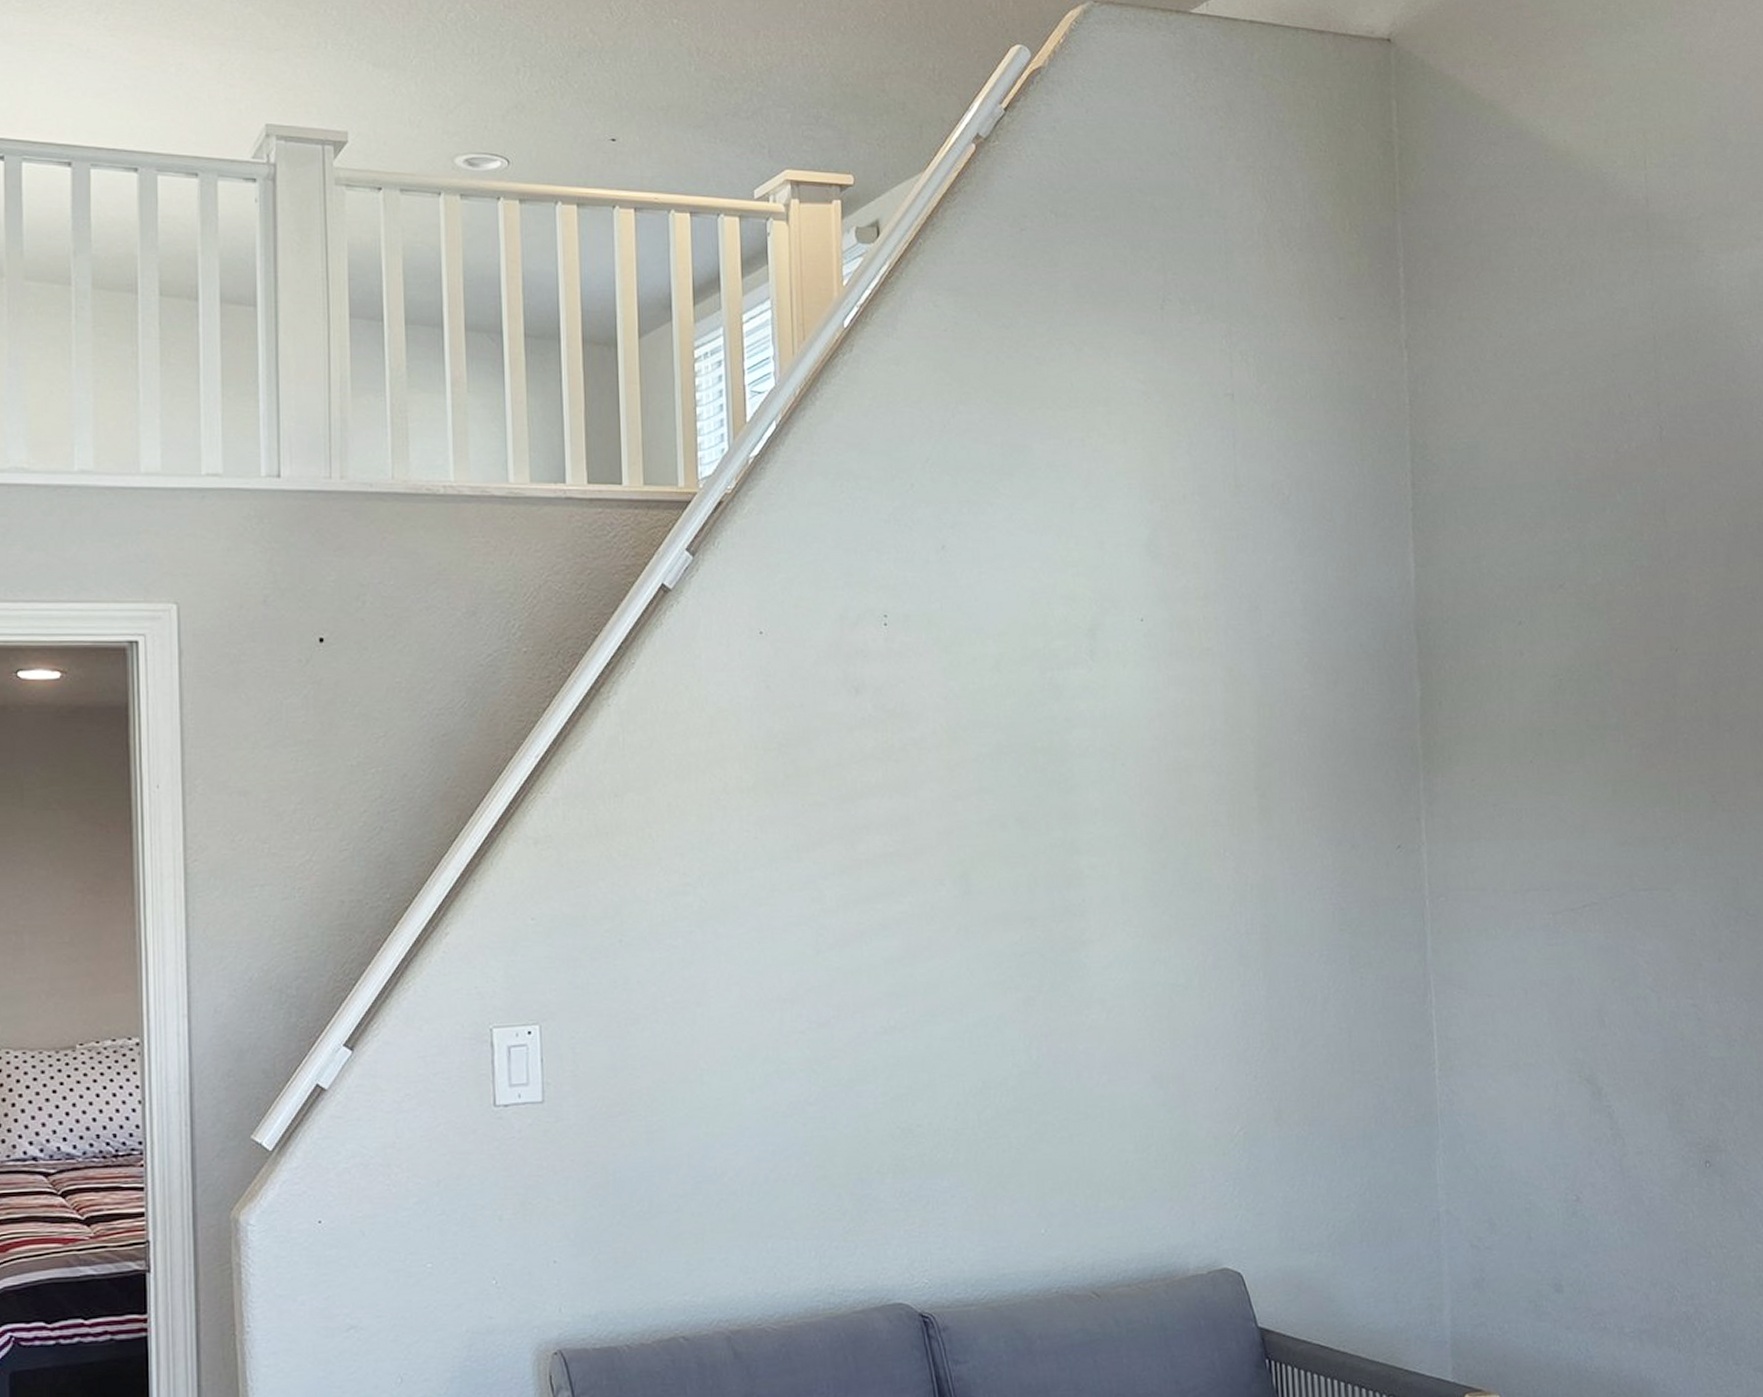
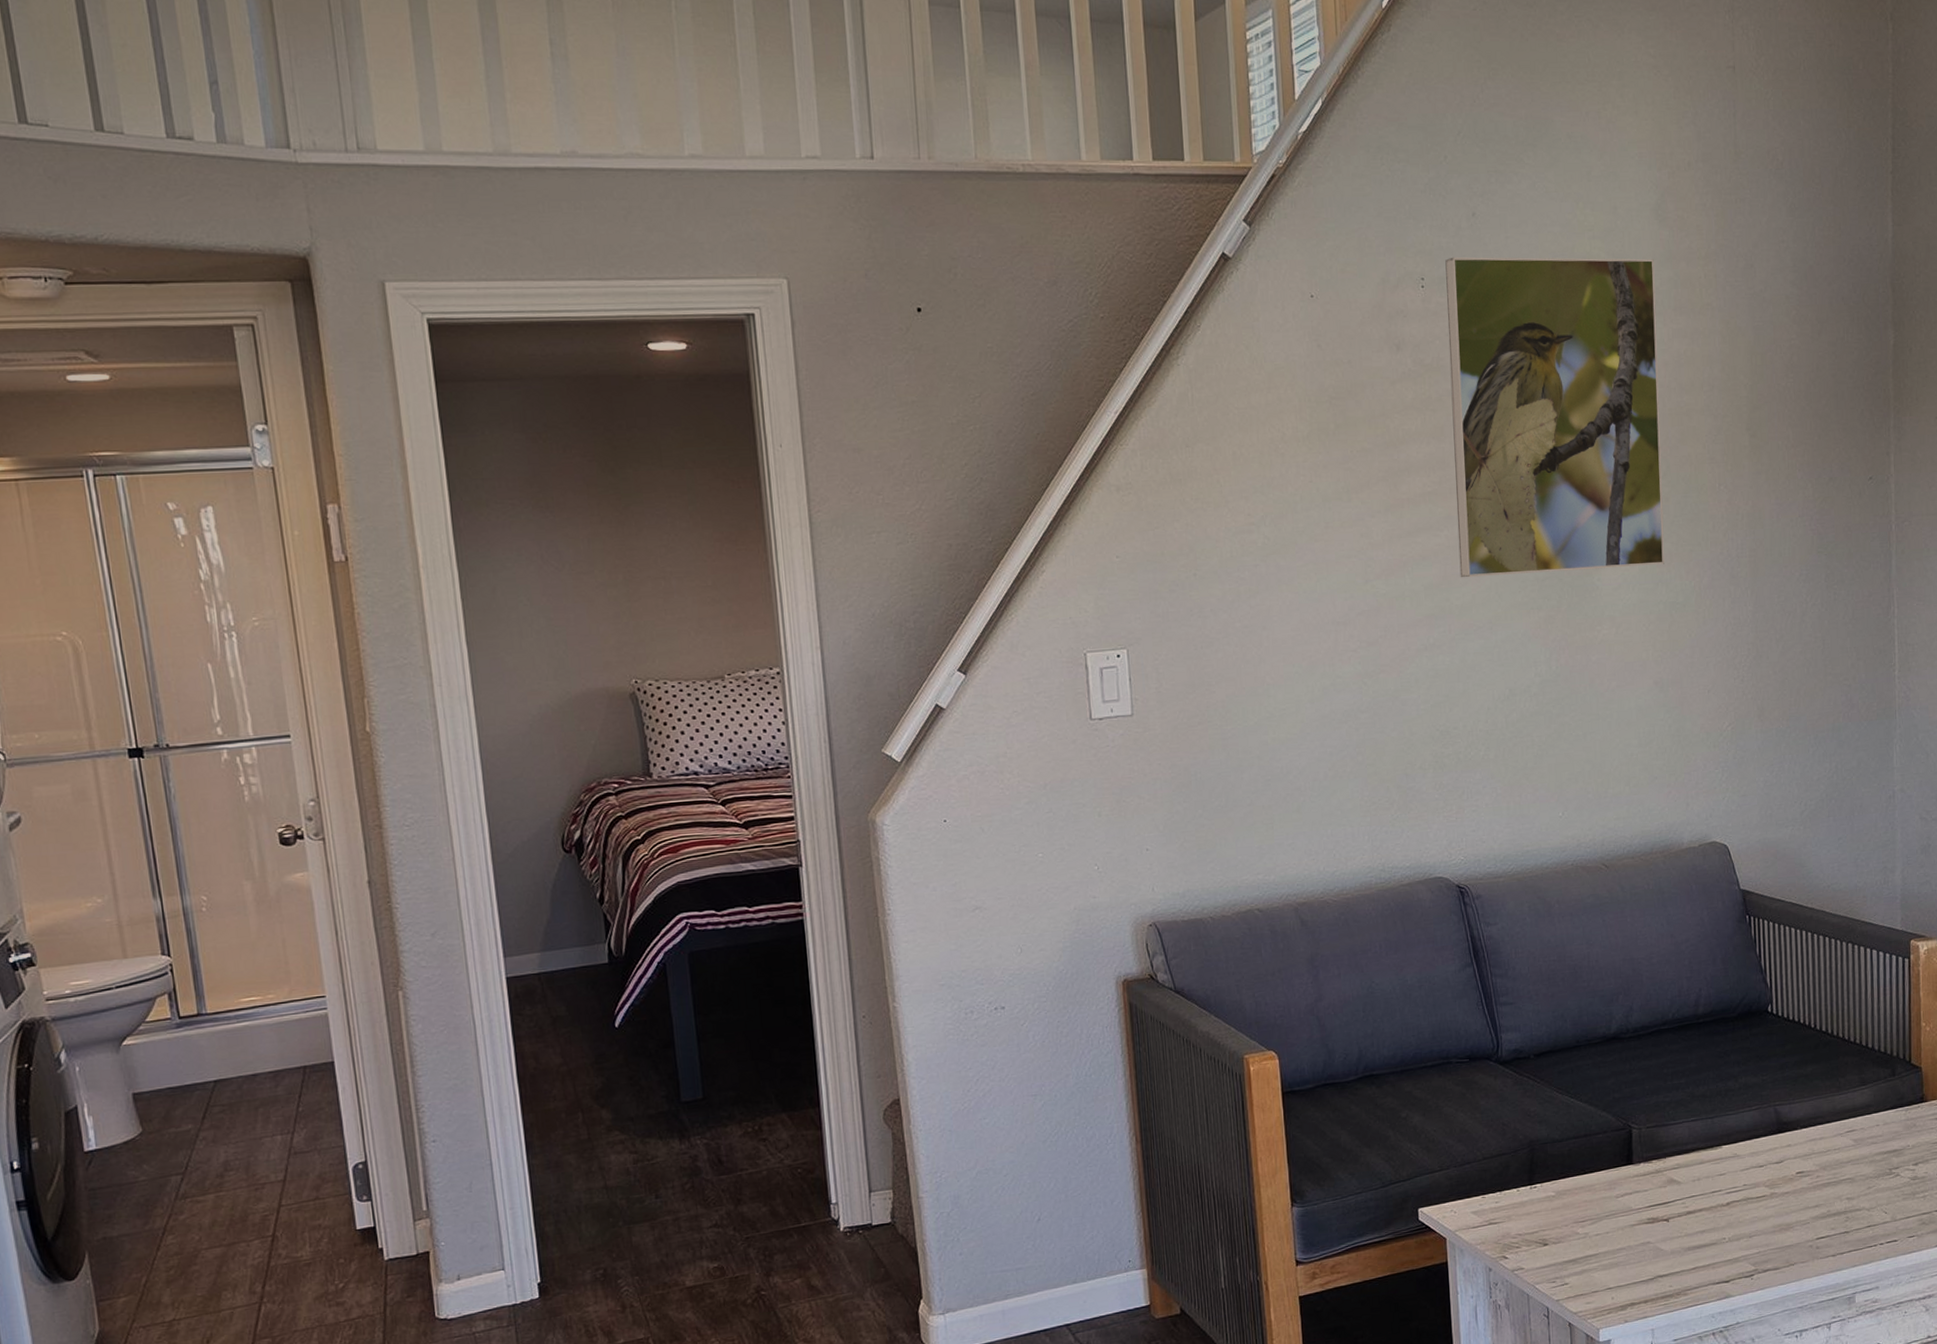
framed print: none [911,592,1163,951] -> present [1445,256,1665,578]

